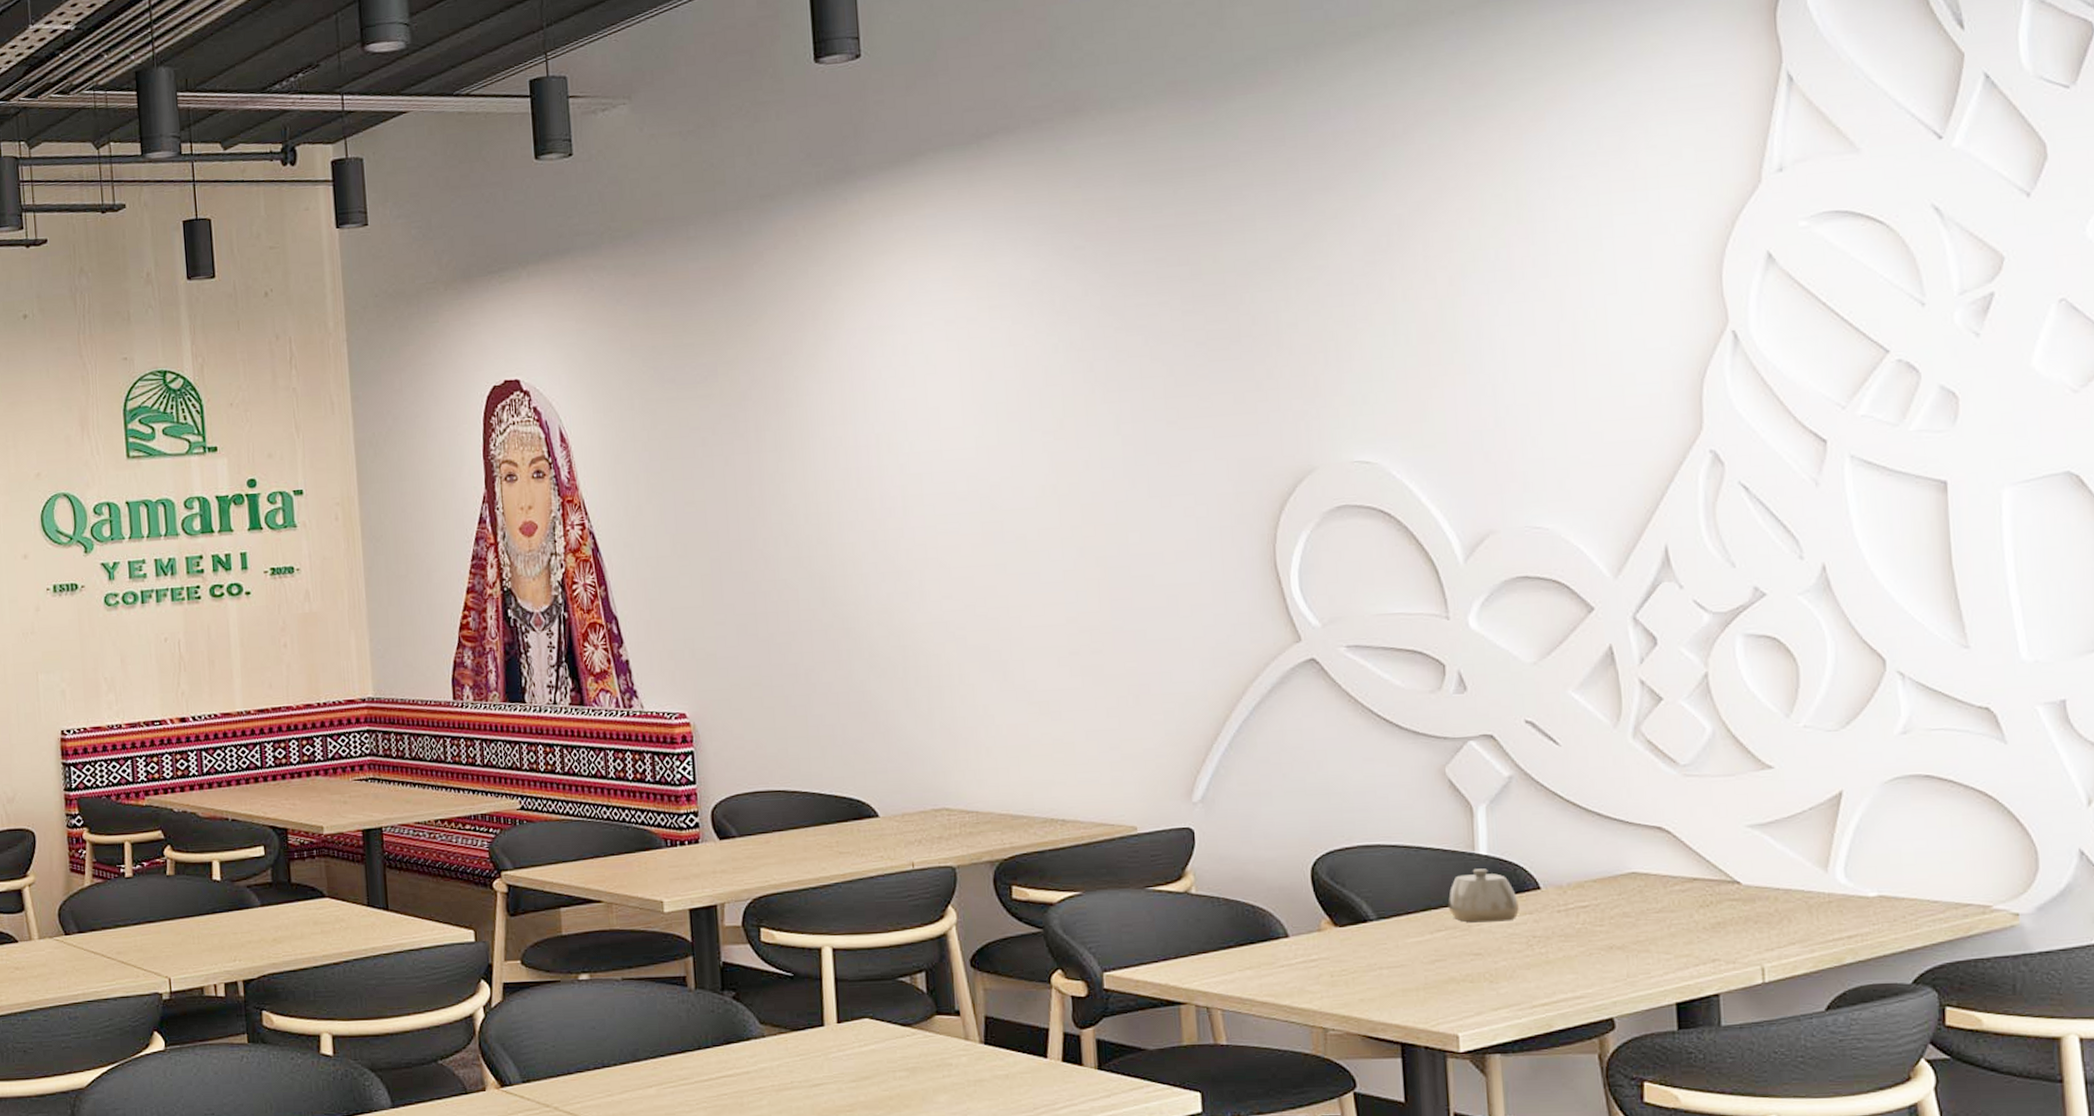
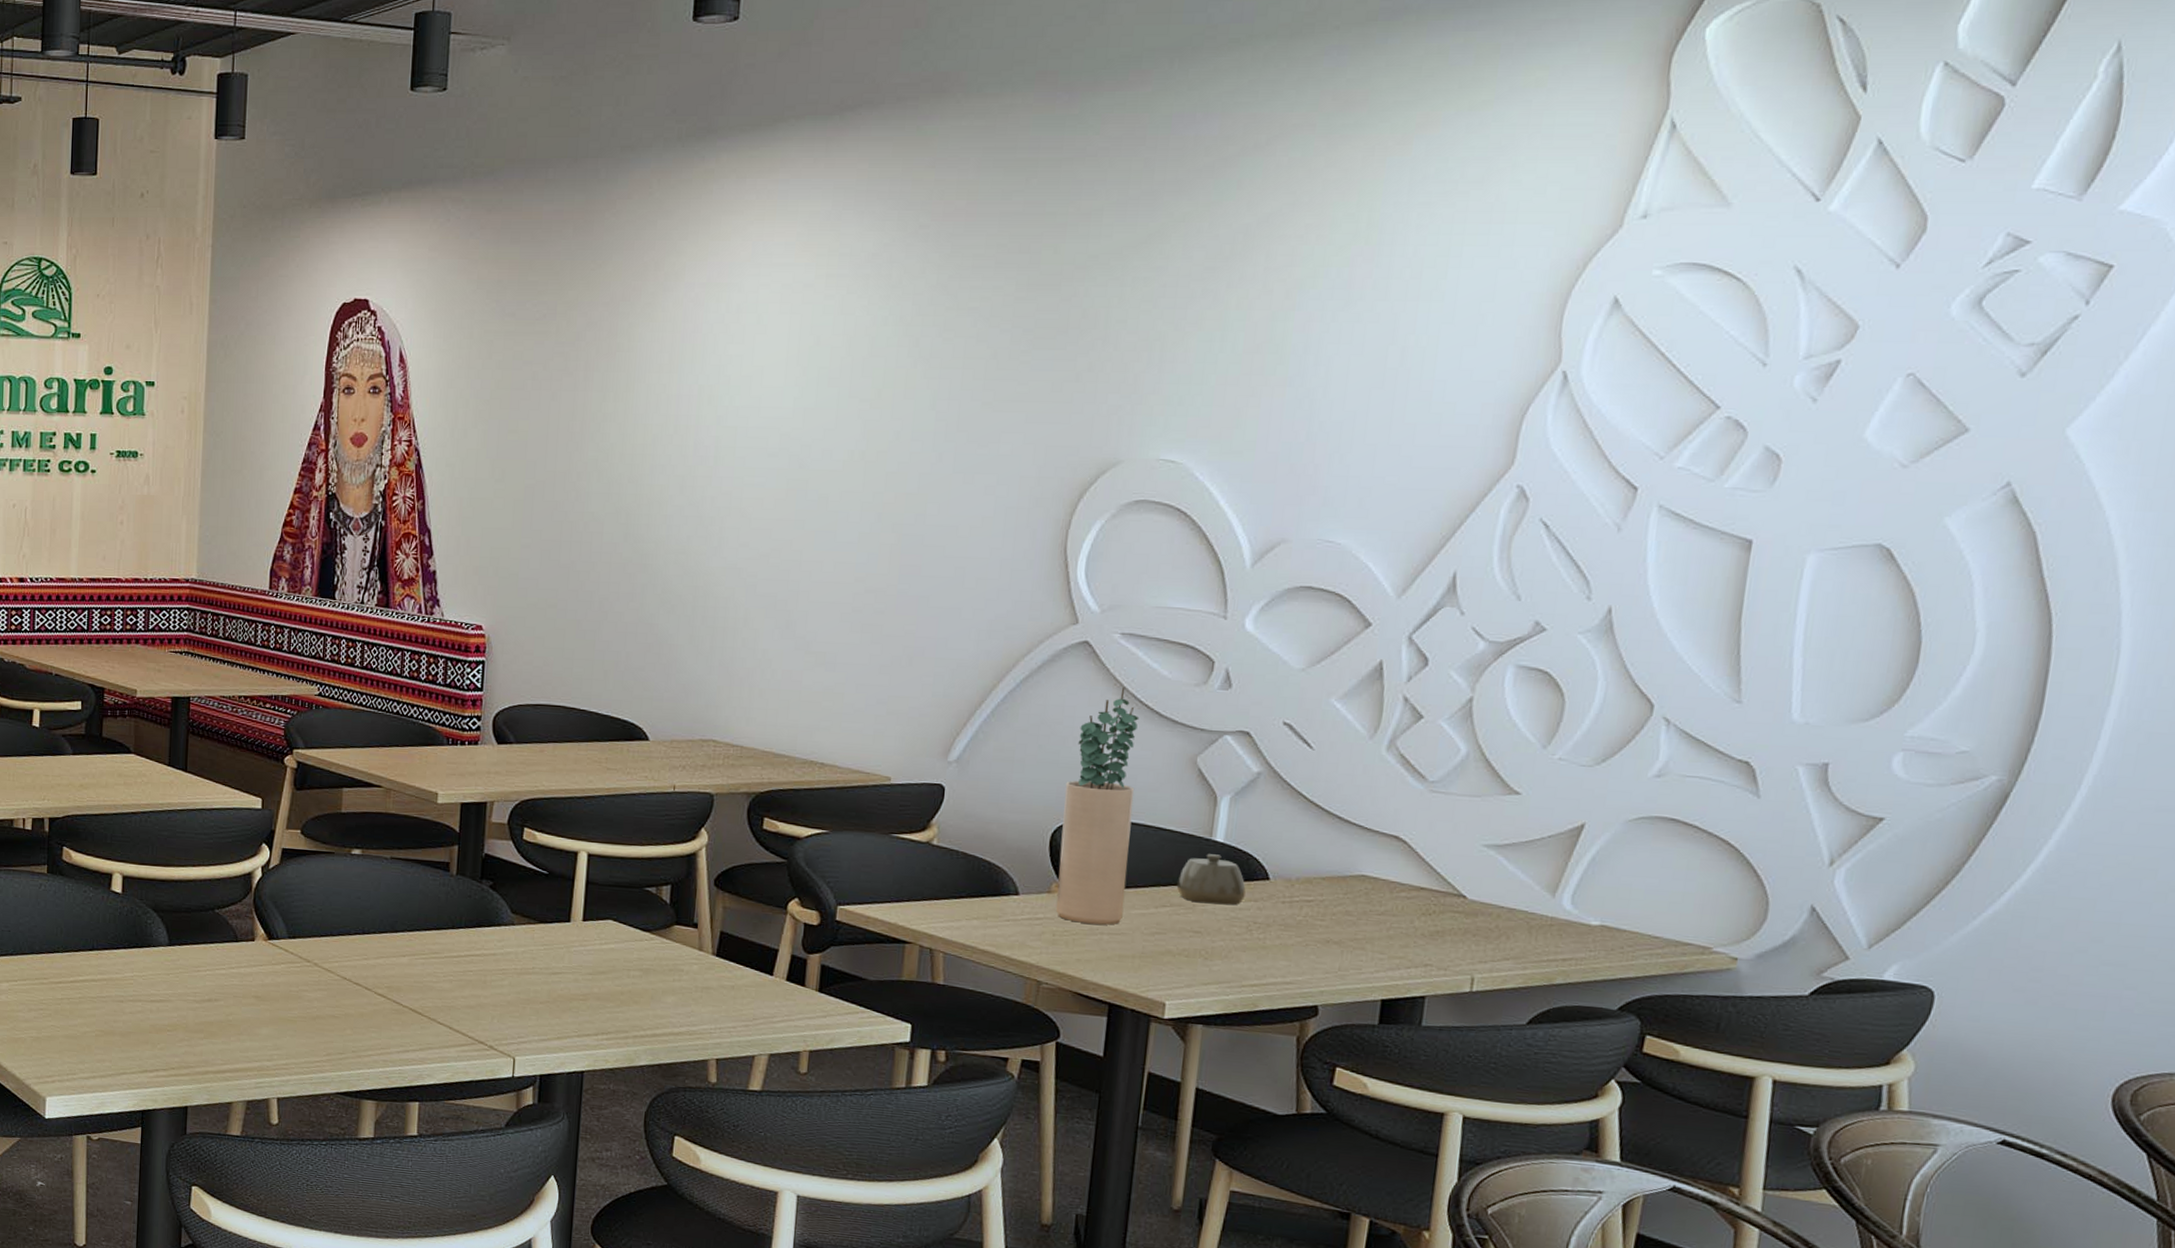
vase: none [1317,702,1399,960] -> present [1055,686,1140,925]

